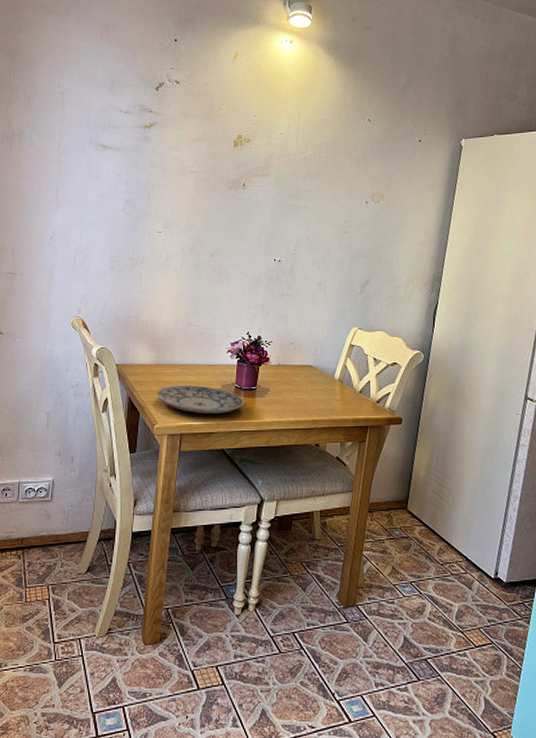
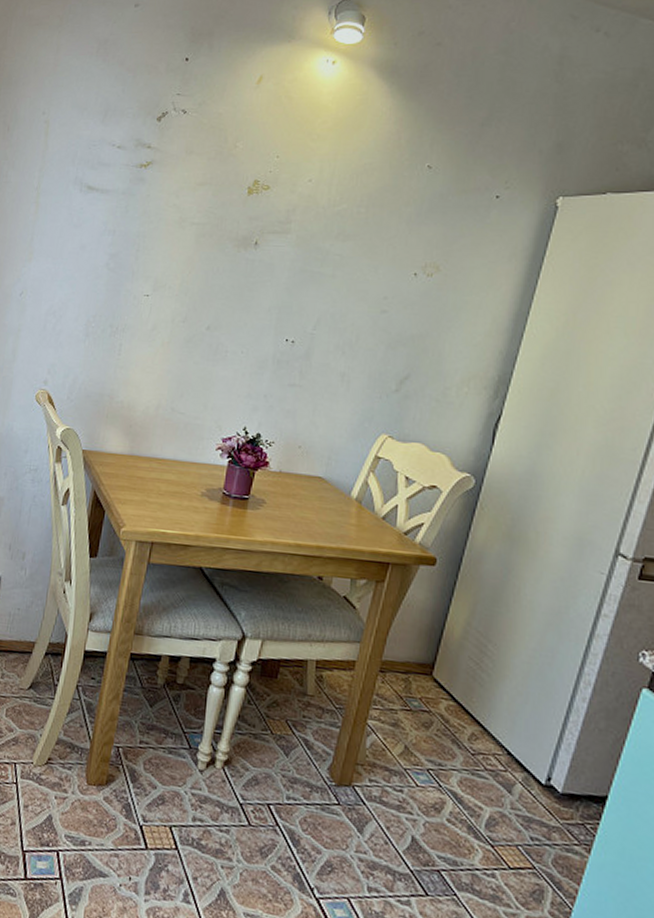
plate: present [157,384,244,414] -> none [127,482,232,524]

